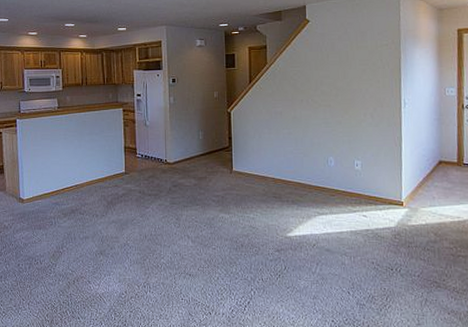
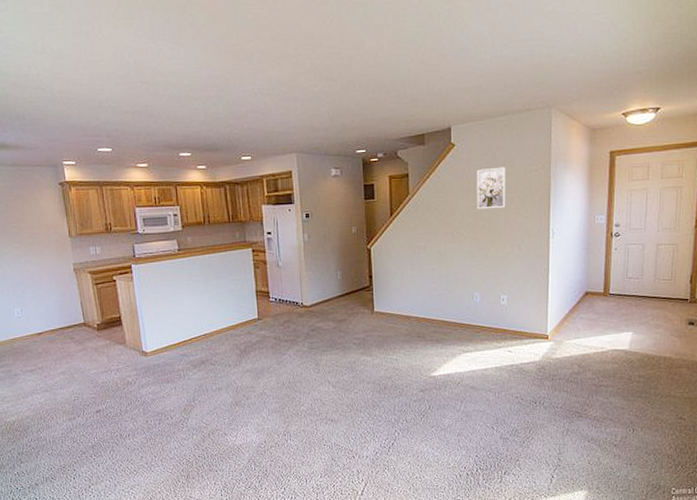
wall art: none [329,41,358,80] -> present [476,166,506,210]

